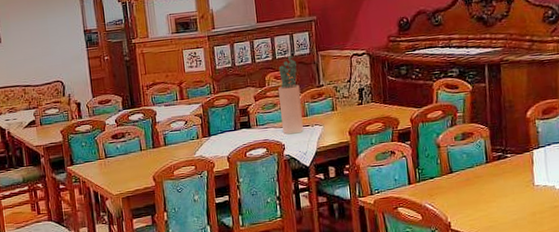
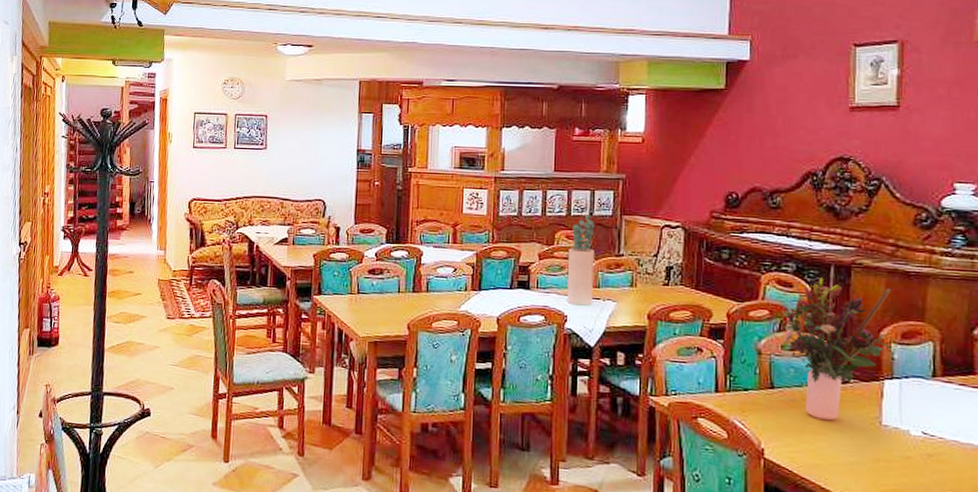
bouquet: none [452,76,536,191] -> present [782,271,891,421]

